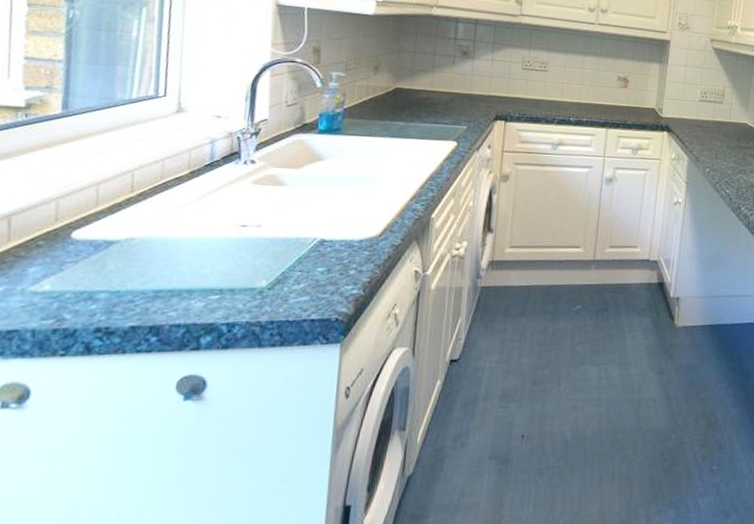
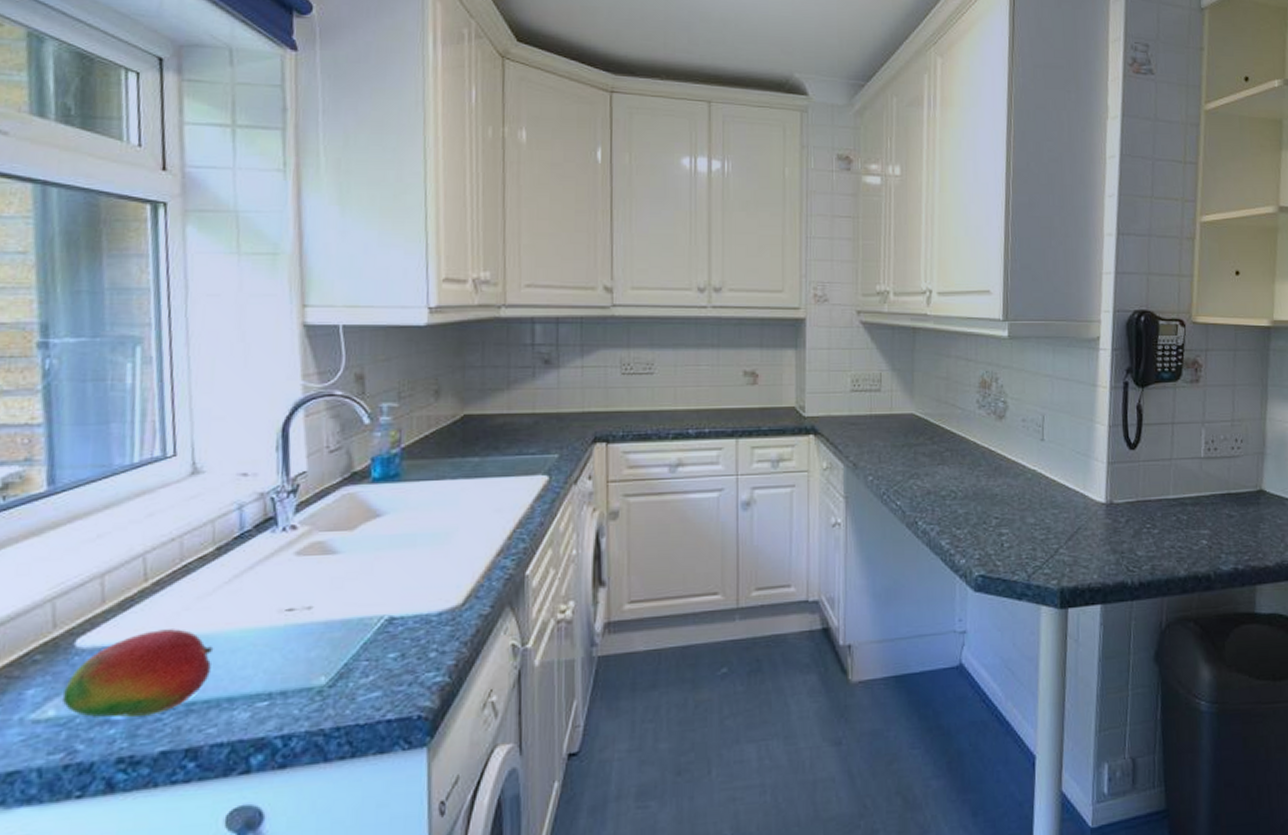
fruit: none [56,231,181,297] -> present [61,629,214,718]

